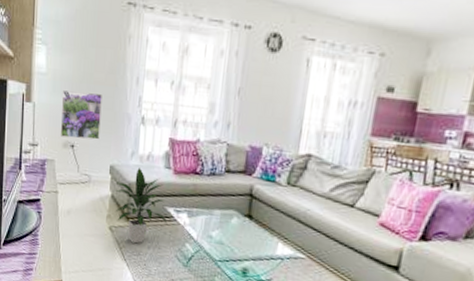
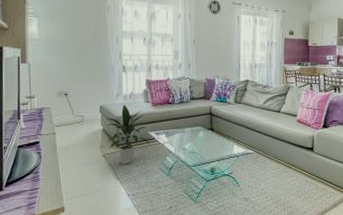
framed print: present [60,90,102,140] -> none [54,51,89,88]

